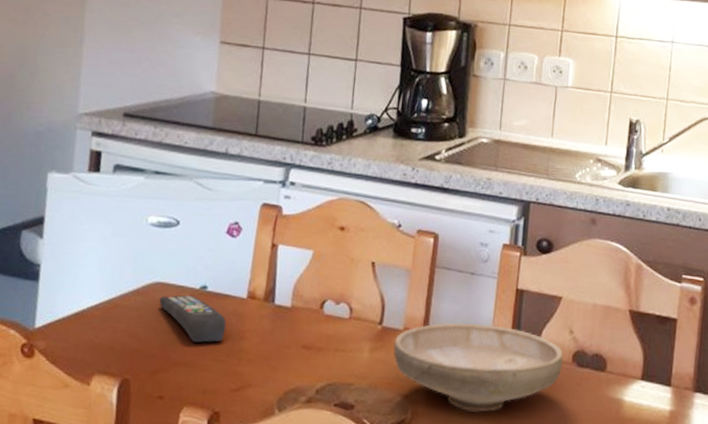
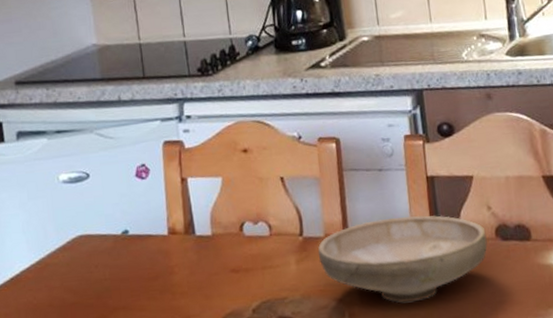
remote control: present [159,295,227,343] -> none [85,241,155,286]

